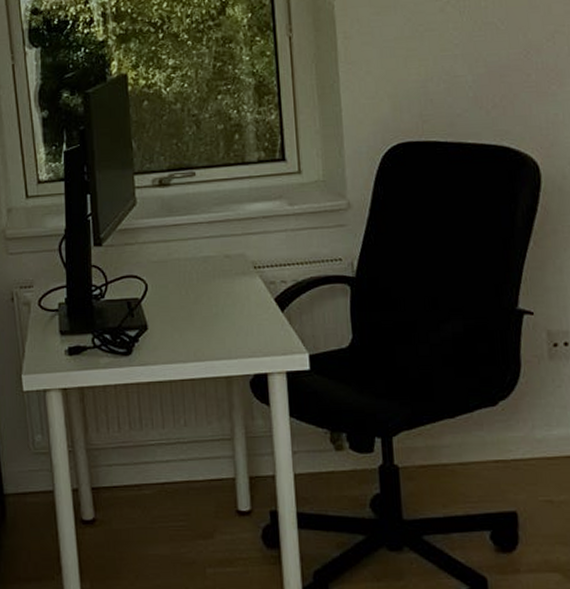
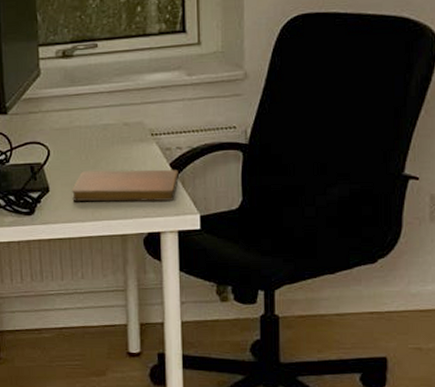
notebook: none [171,304,285,341] -> present [71,169,179,202]

